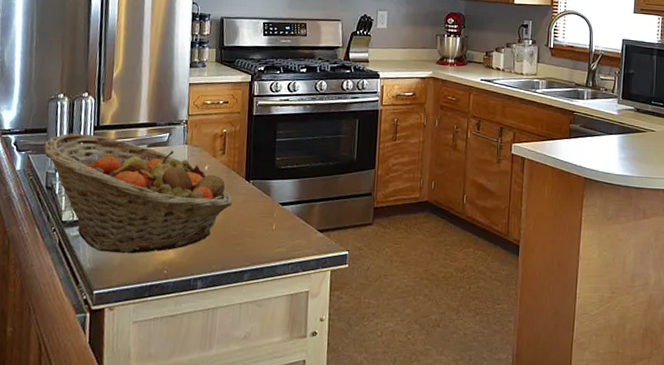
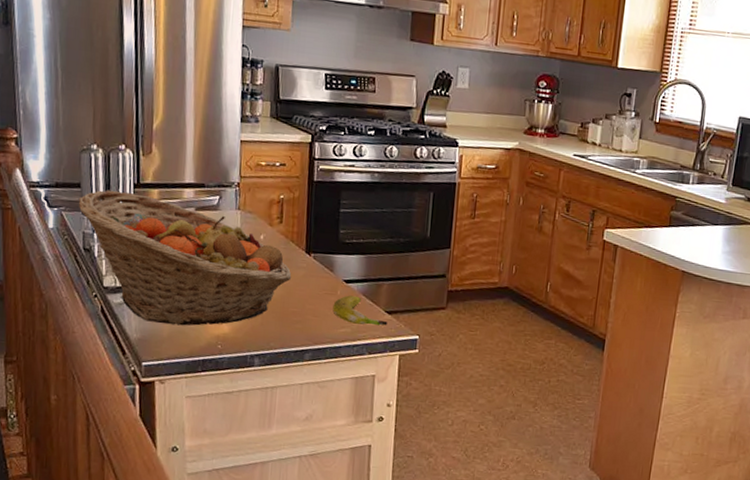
banana: none [269,217,320,244] -> present [333,295,388,326]

